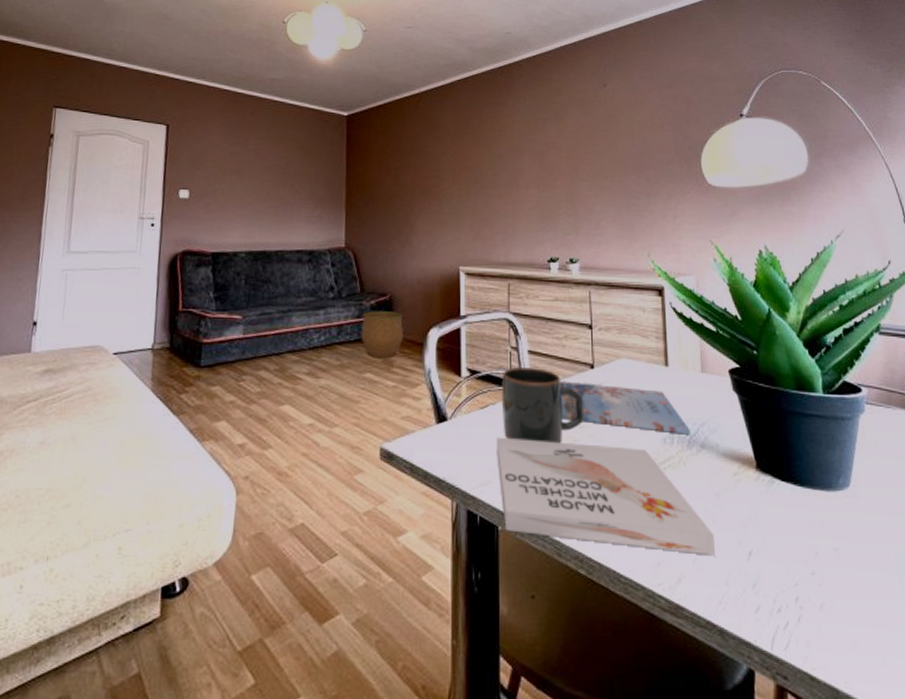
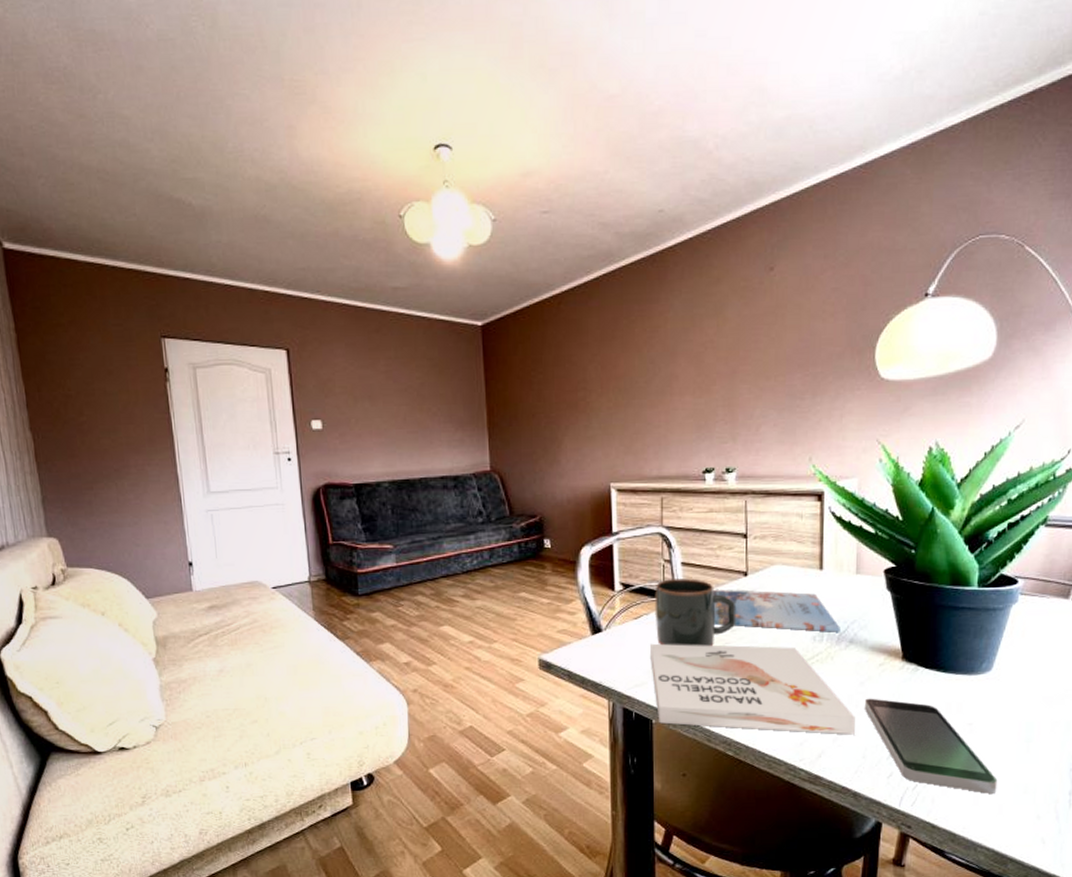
basket: present [361,311,404,359] -> none [513,532,556,578]
smartphone: none [723,512,876,638] -> present [865,698,998,794]

